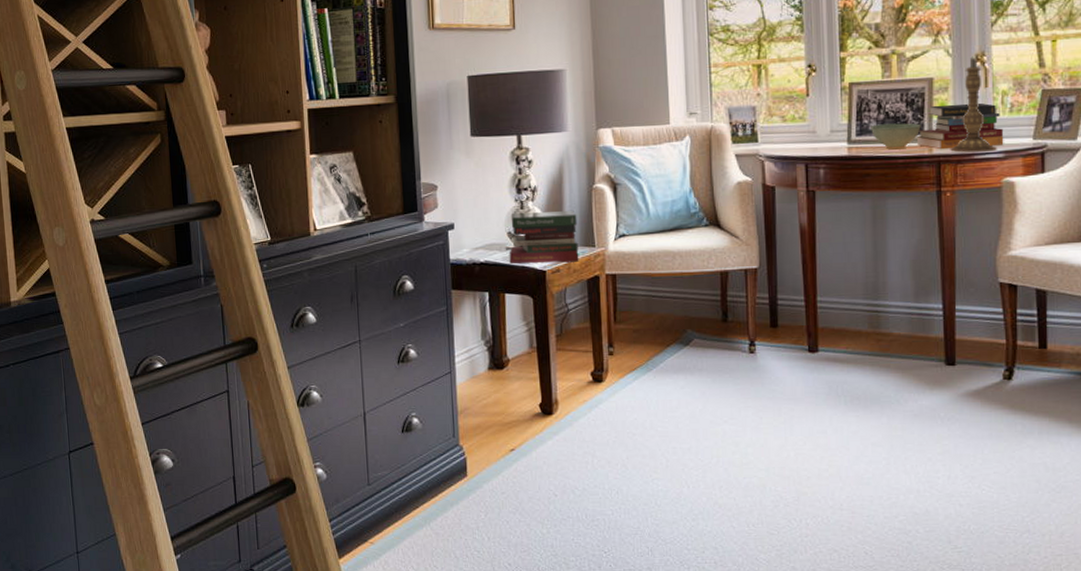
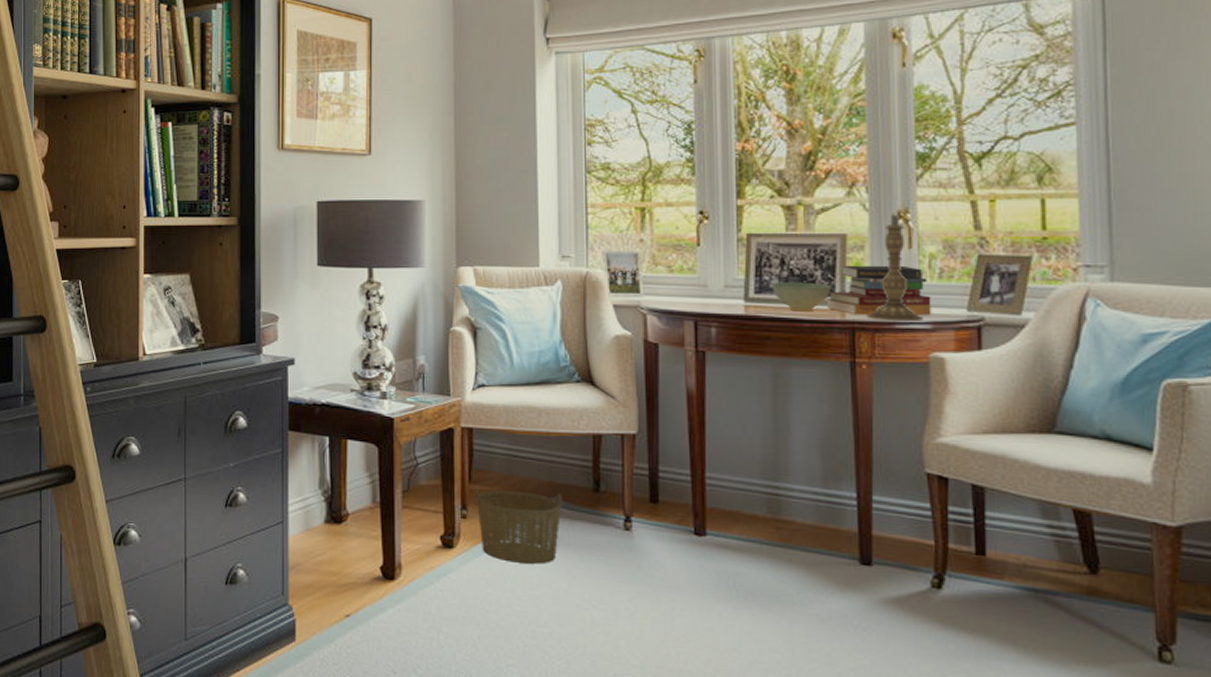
books: present [509,211,579,264] -> none [353,353,432,411]
basket: none [620,325,696,390] -> present [475,488,562,564]

